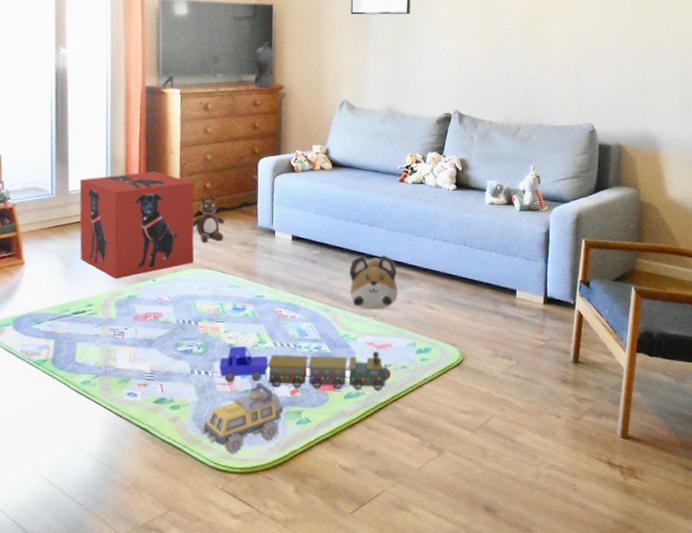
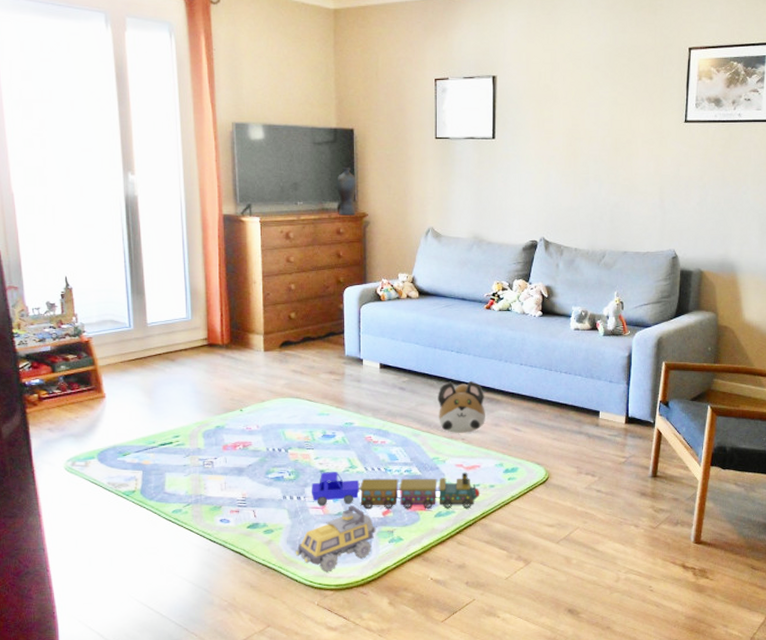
storage box: present [79,171,195,279] -> none [158,302,281,410]
stuffed animal: present [192,196,225,242] -> none [278,326,312,372]

